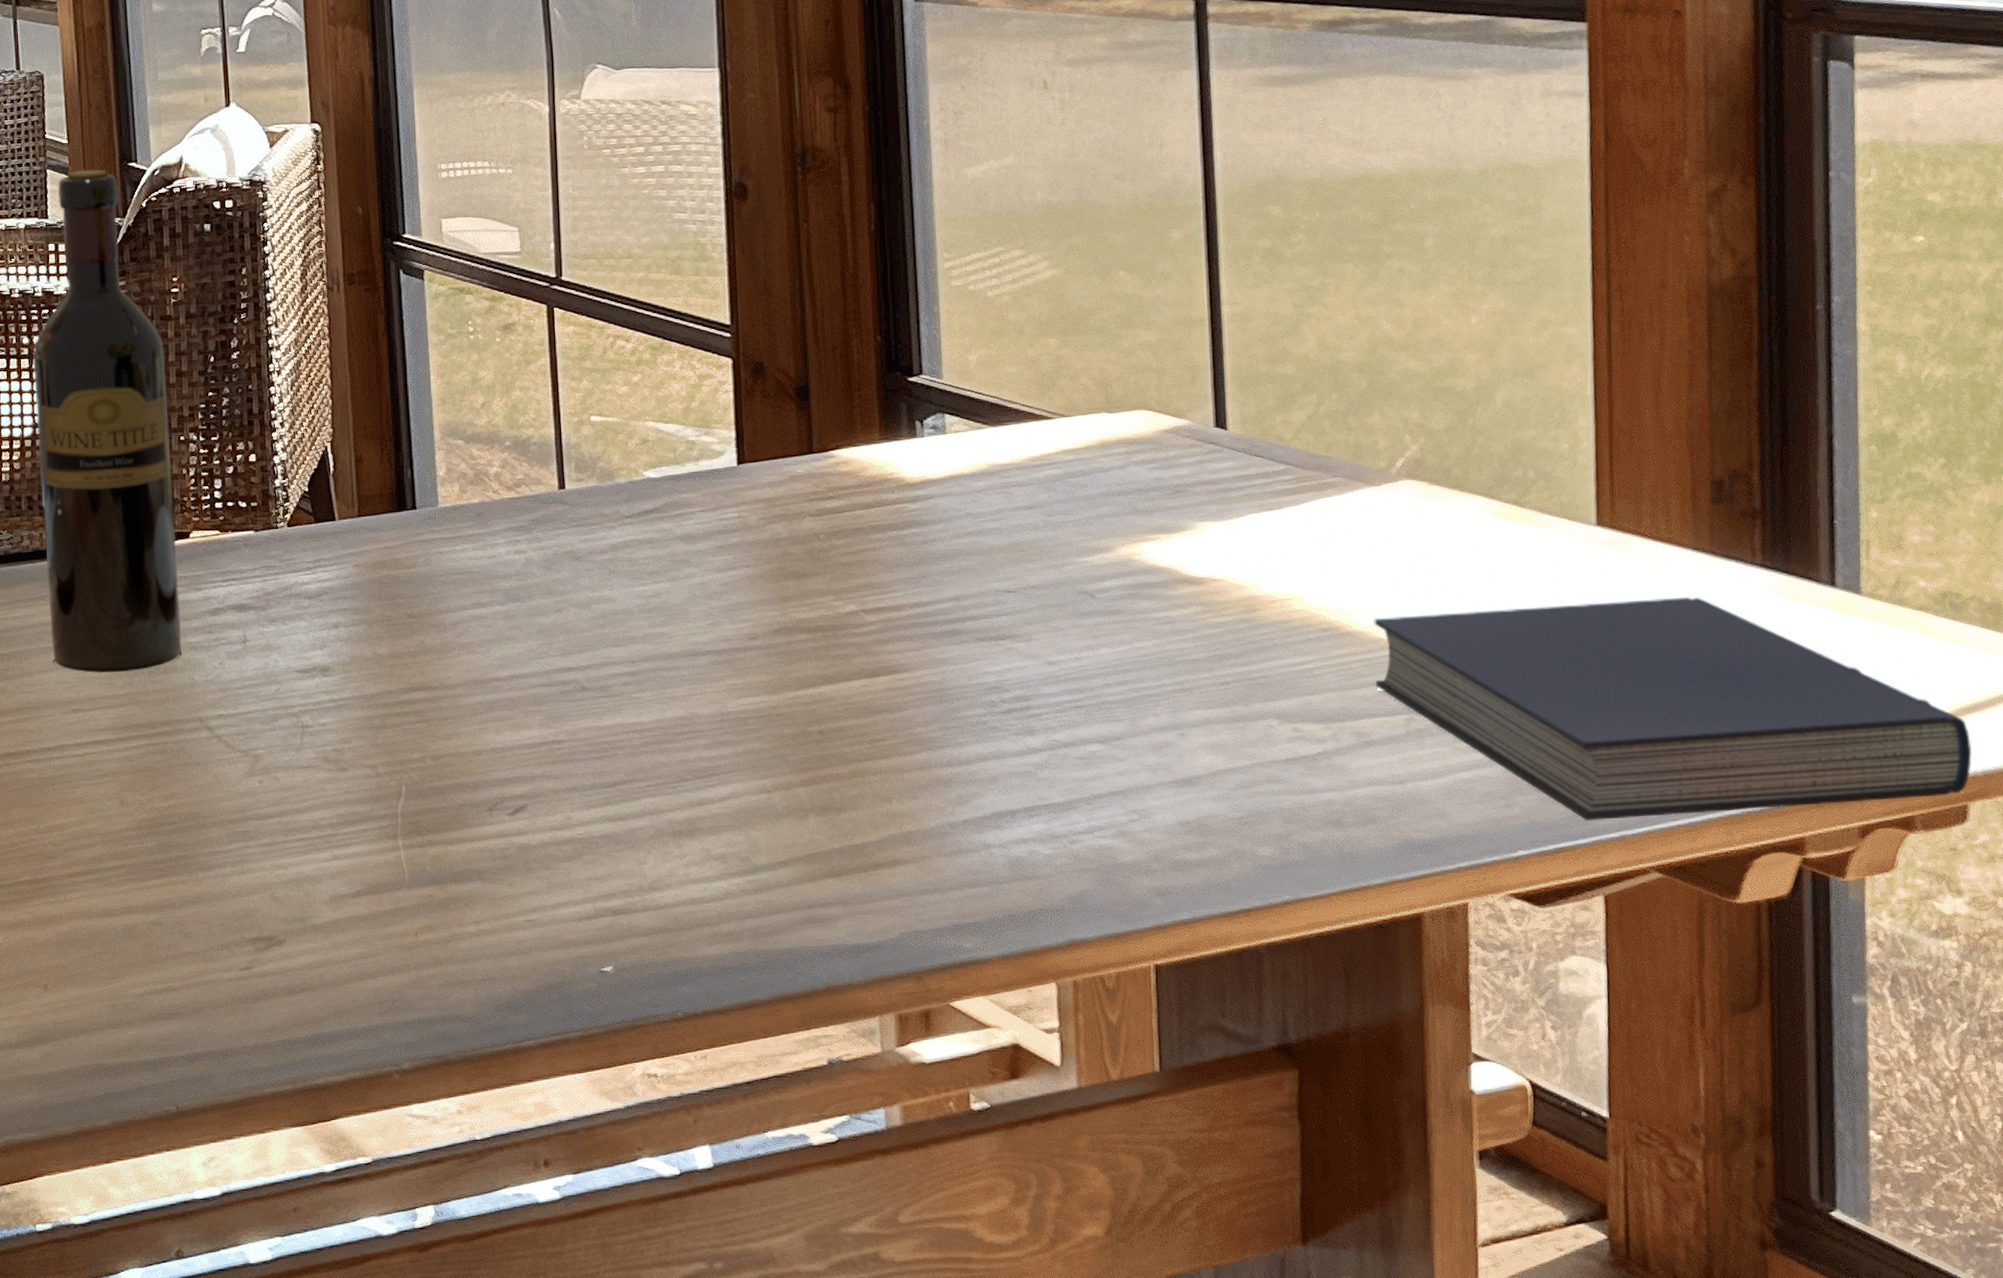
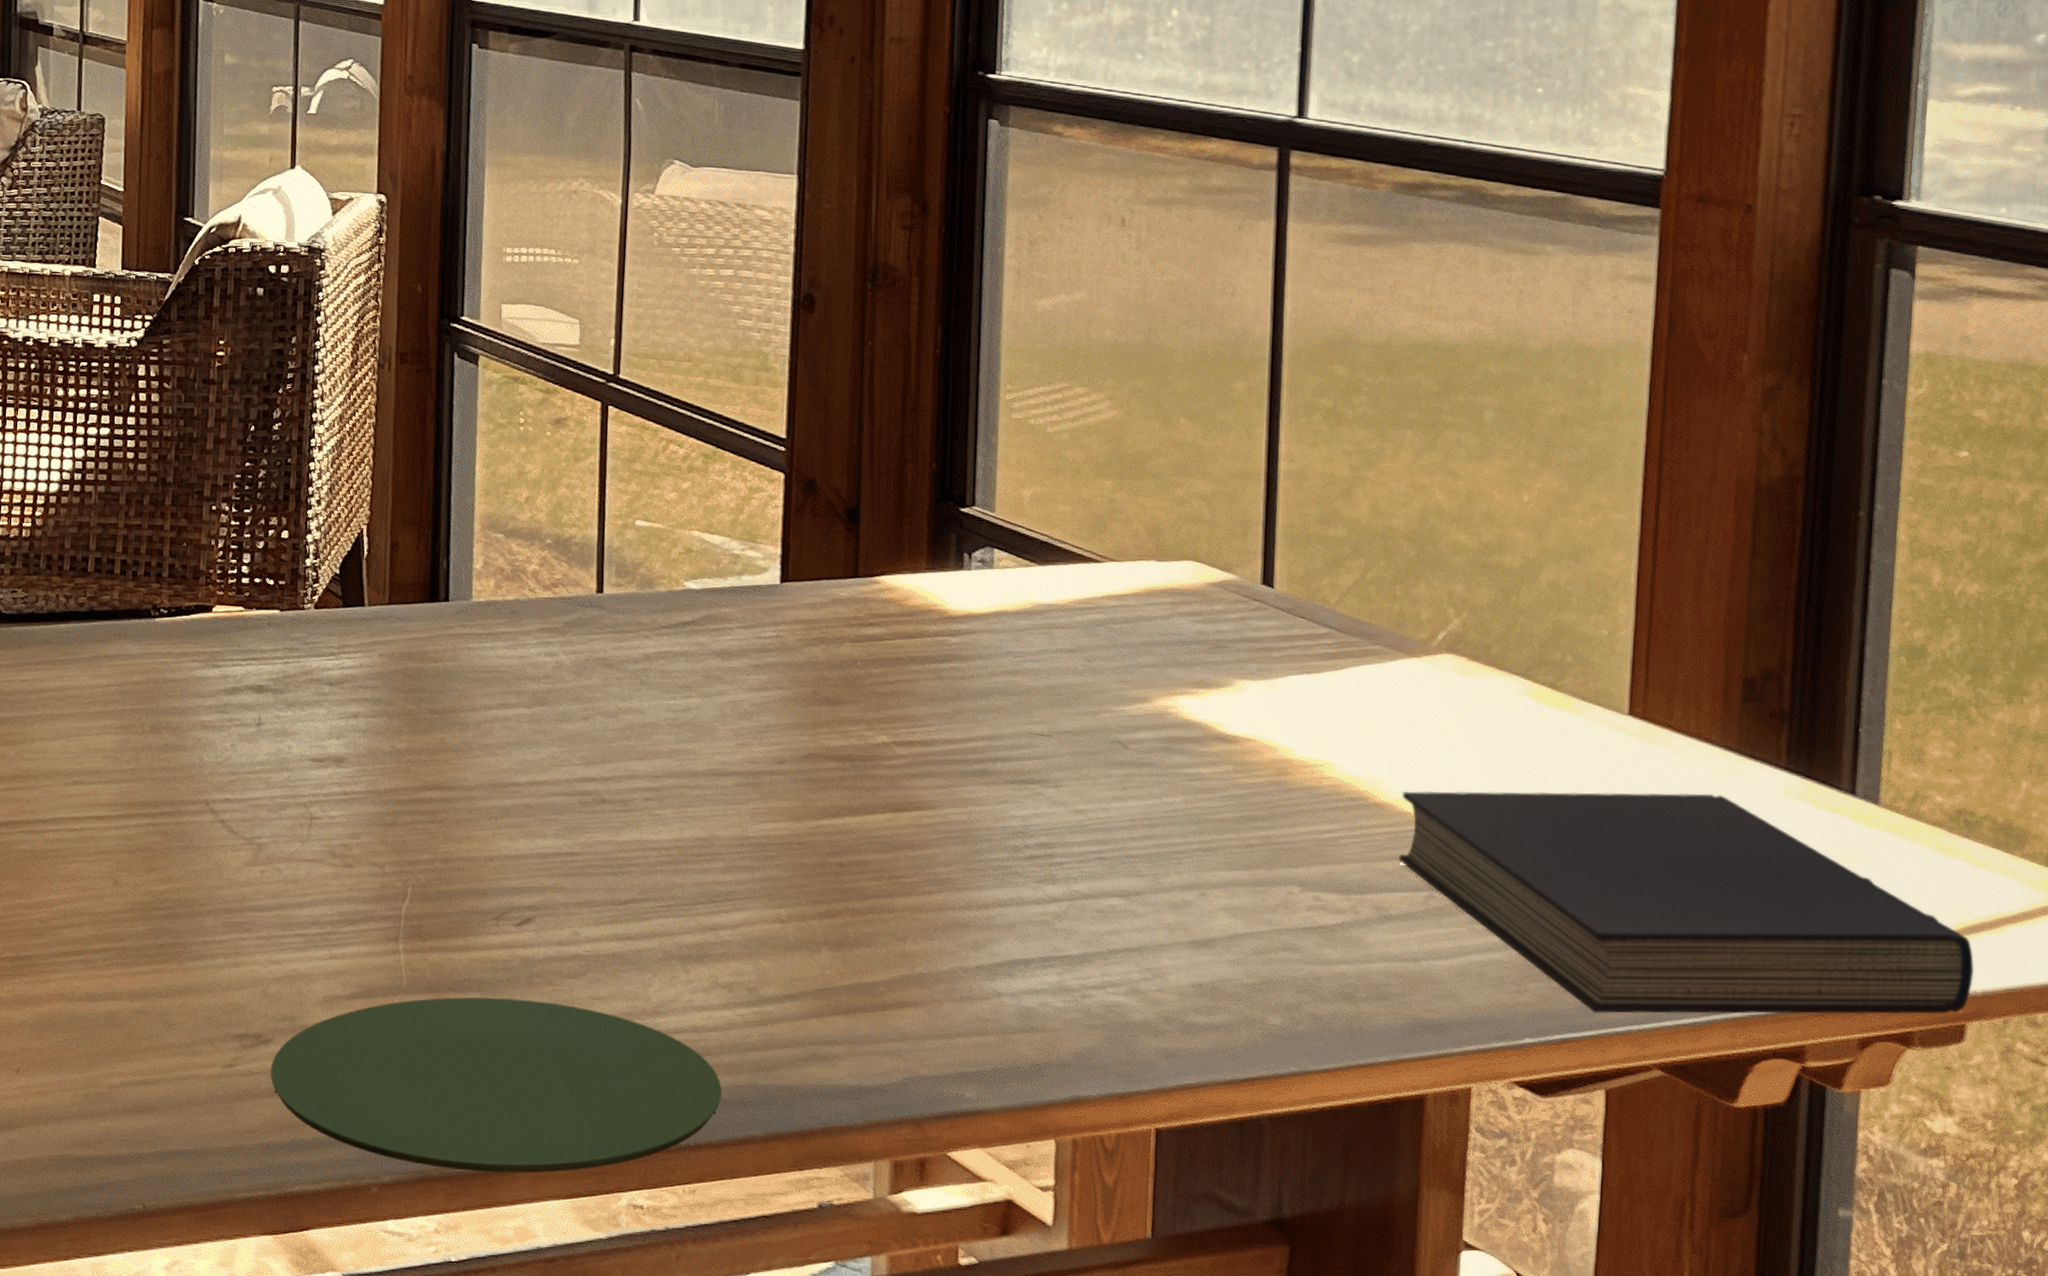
wine bottle: present [32,169,181,674] -> none [57,220,204,746]
plate: none [285,885,724,1053] -> present [270,997,722,1173]

